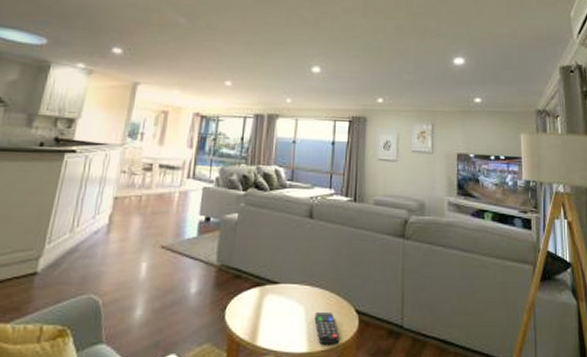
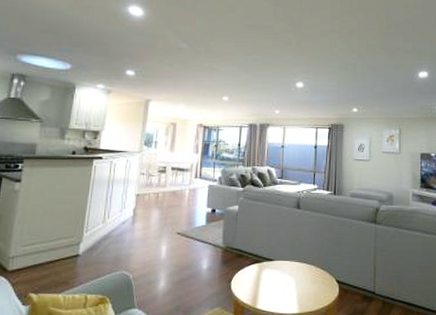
remote control: present [314,312,340,344] -> none [303,283,324,307]

